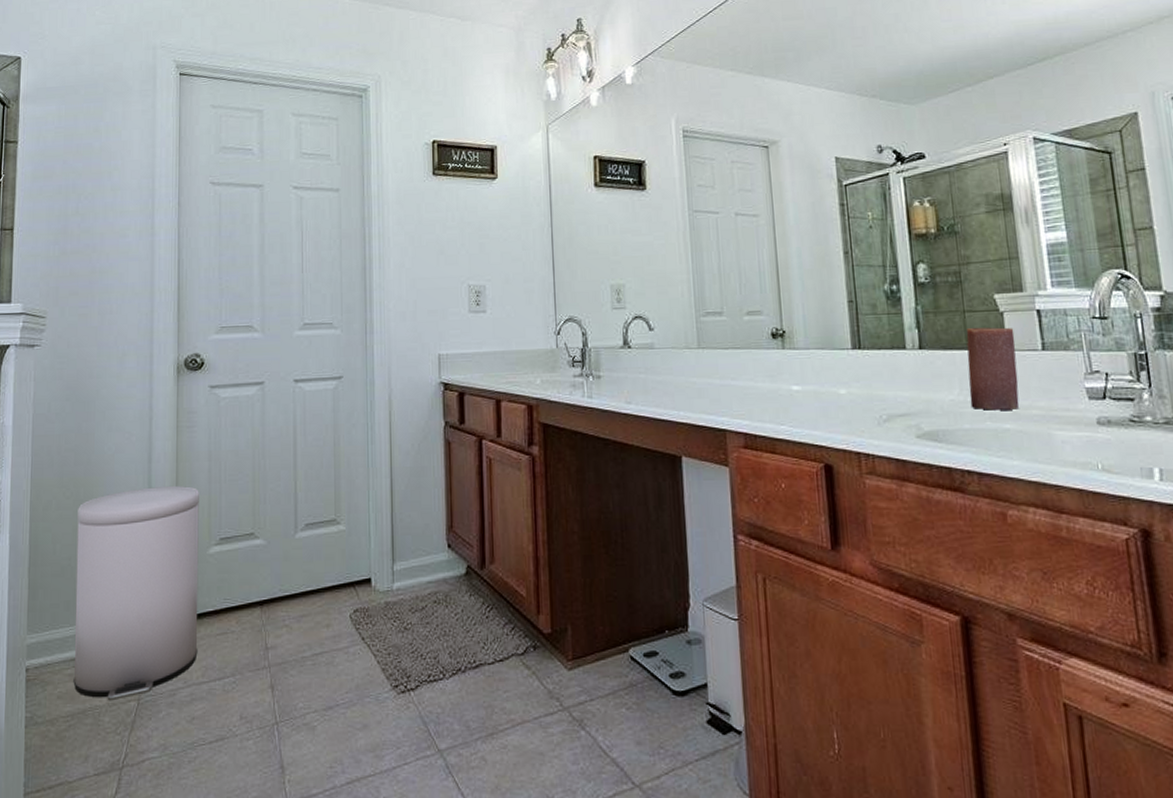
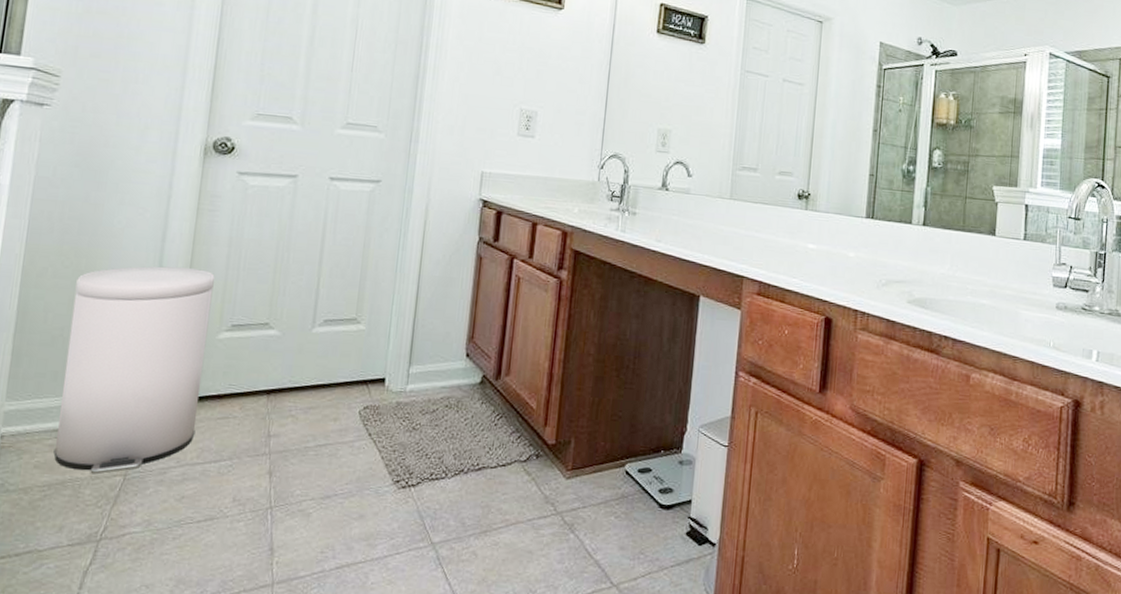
candle: present [966,327,1020,410] -> none [957,212,1004,288]

